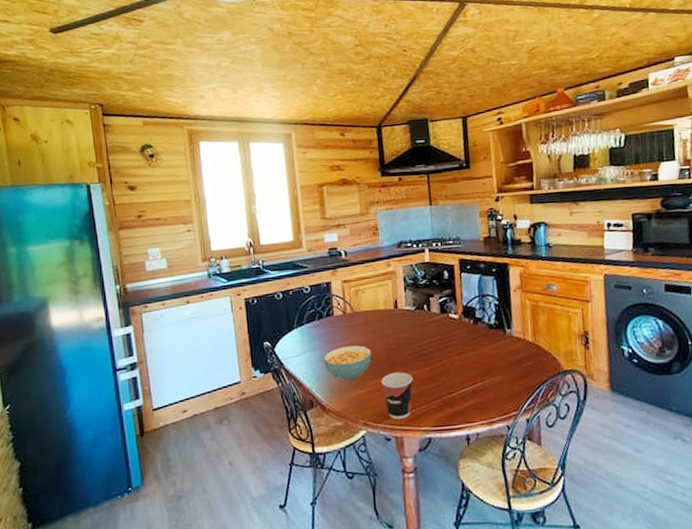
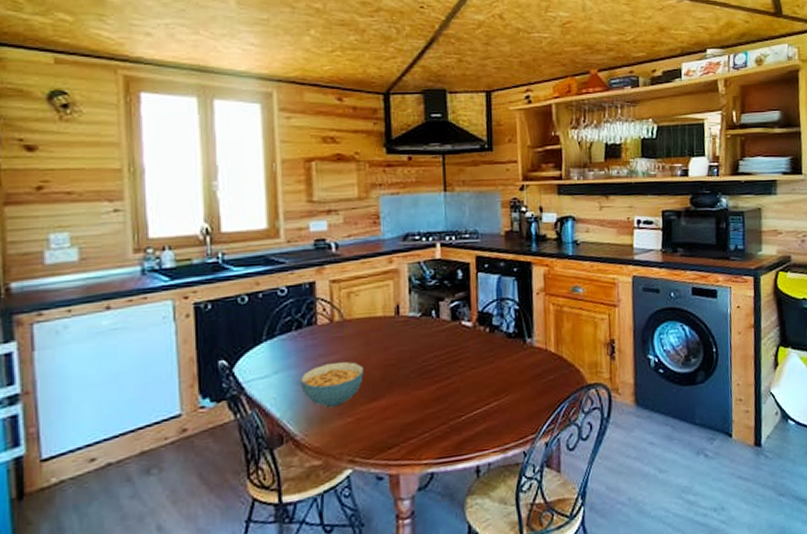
cup: present [381,372,413,420] -> none [374,393,414,453]

